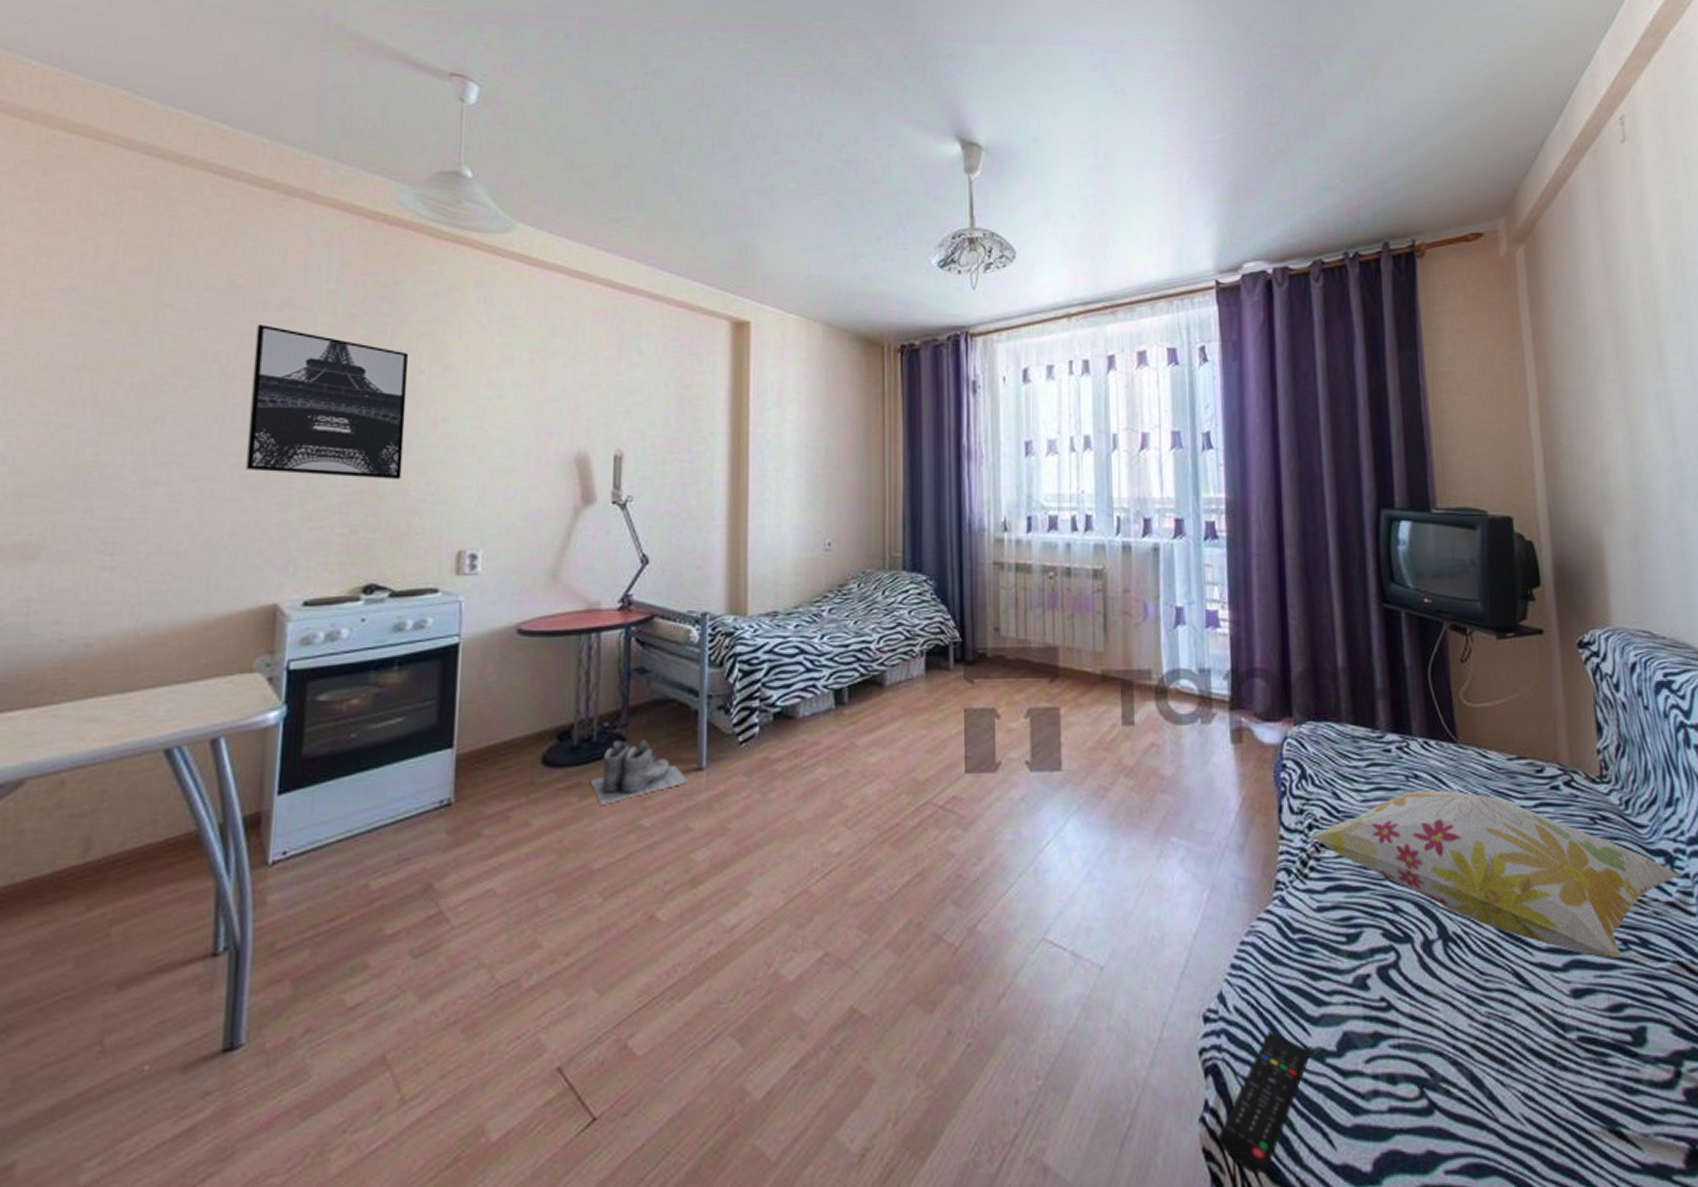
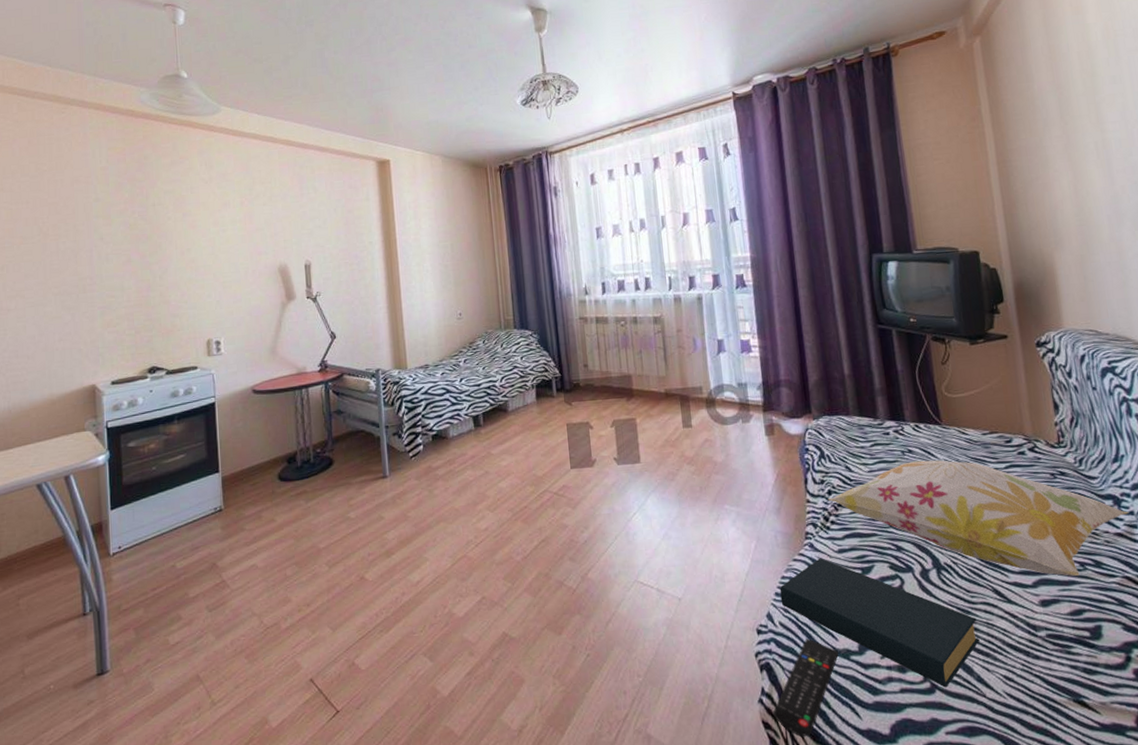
wall art: present [245,323,409,480] -> none [59,196,164,297]
boots: present [589,739,688,805] -> none [311,459,378,505]
hardback book: none [1237,918,1494,1107] -> present [779,558,980,688]

